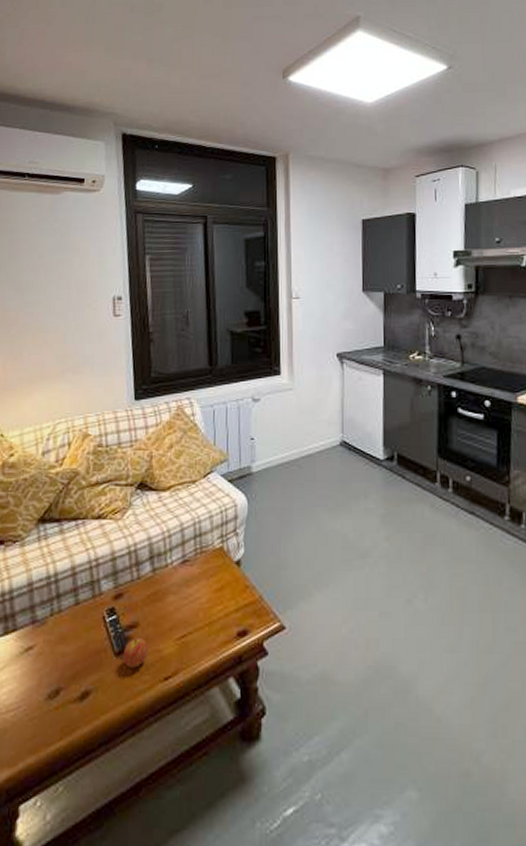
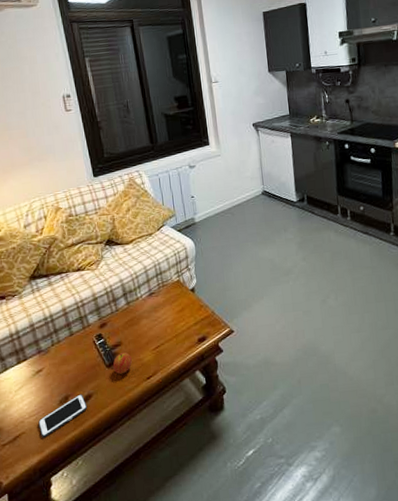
cell phone: none [16,688,83,745] -> present [38,394,88,438]

